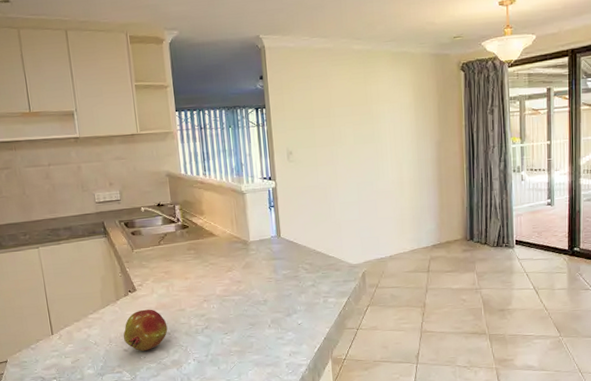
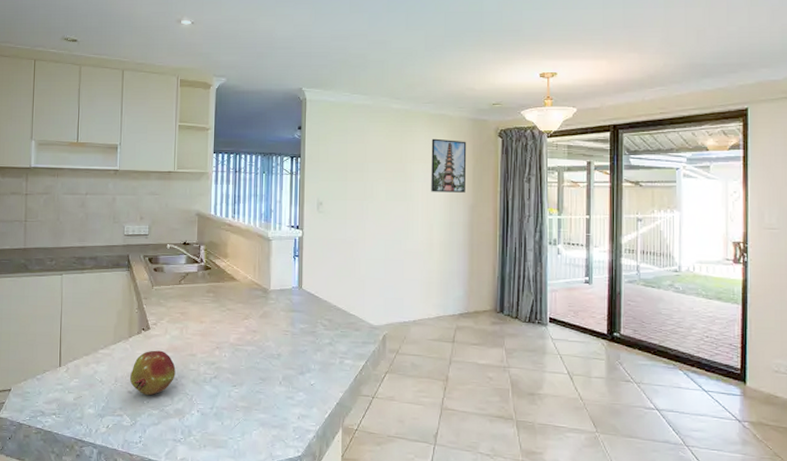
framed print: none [395,77,432,132] -> present [431,138,467,193]

